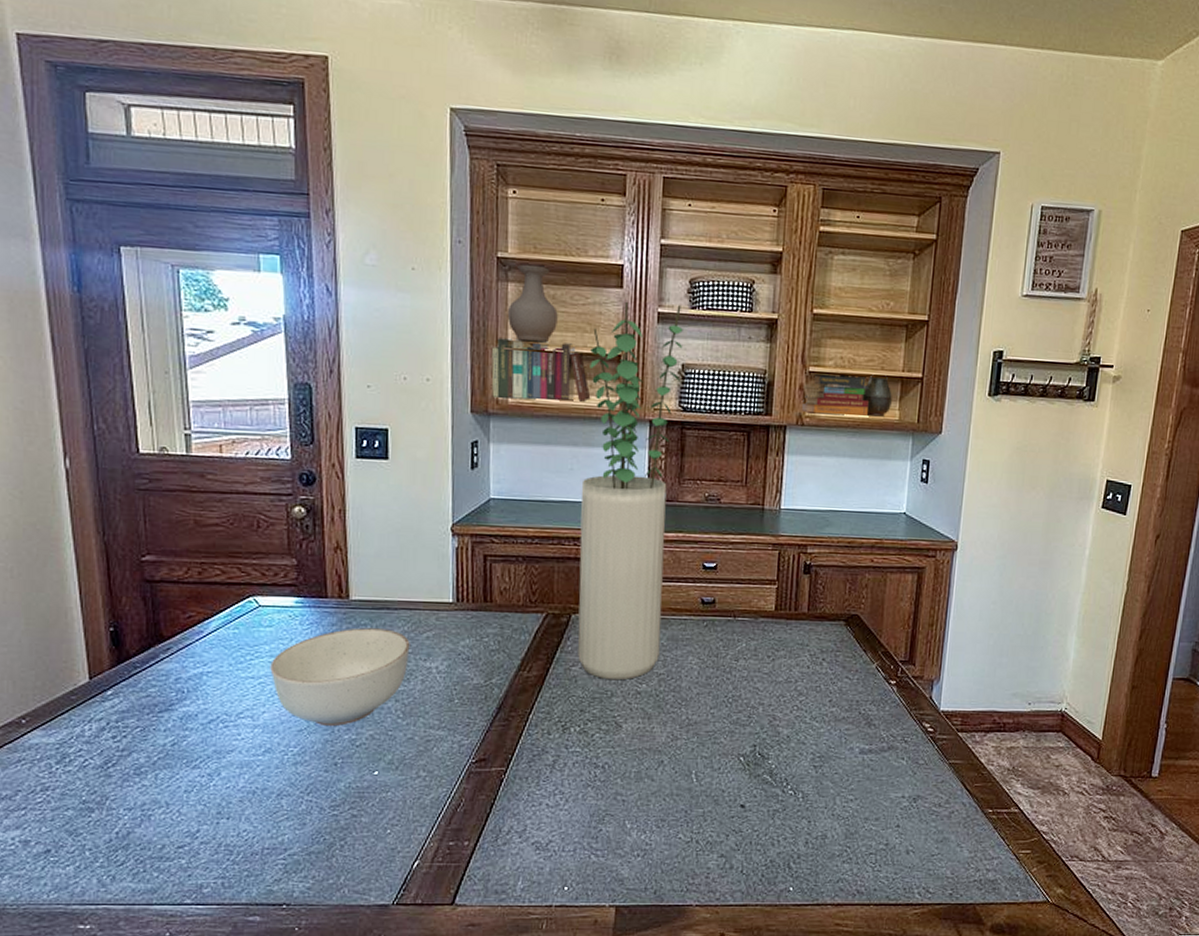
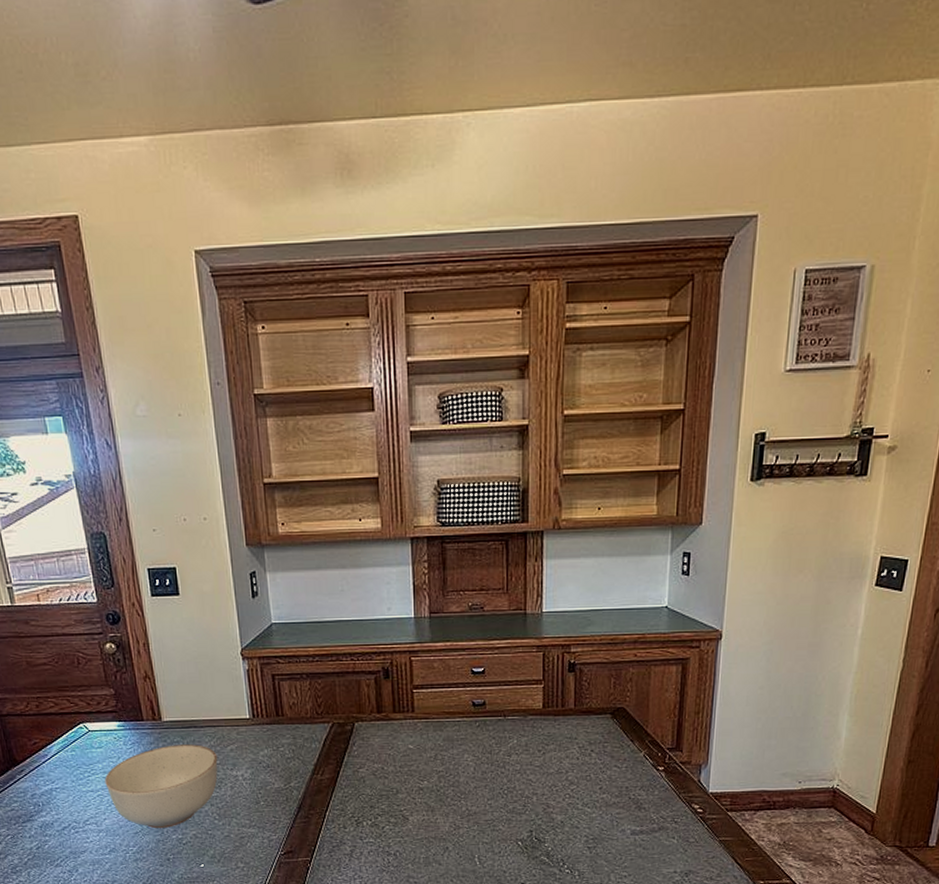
books: present [491,338,591,402] -> none [259,472,354,529]
vase: present [507,264,558,343] -> none [269,397,316,474]
vase: present [577,301,683,681] -> none [349,422,437,779]
books: present [801,375,869,416] -> none [557,476,625,517]
decorative jar: present [861,374,892,417] -> none [618,471,649,514]

